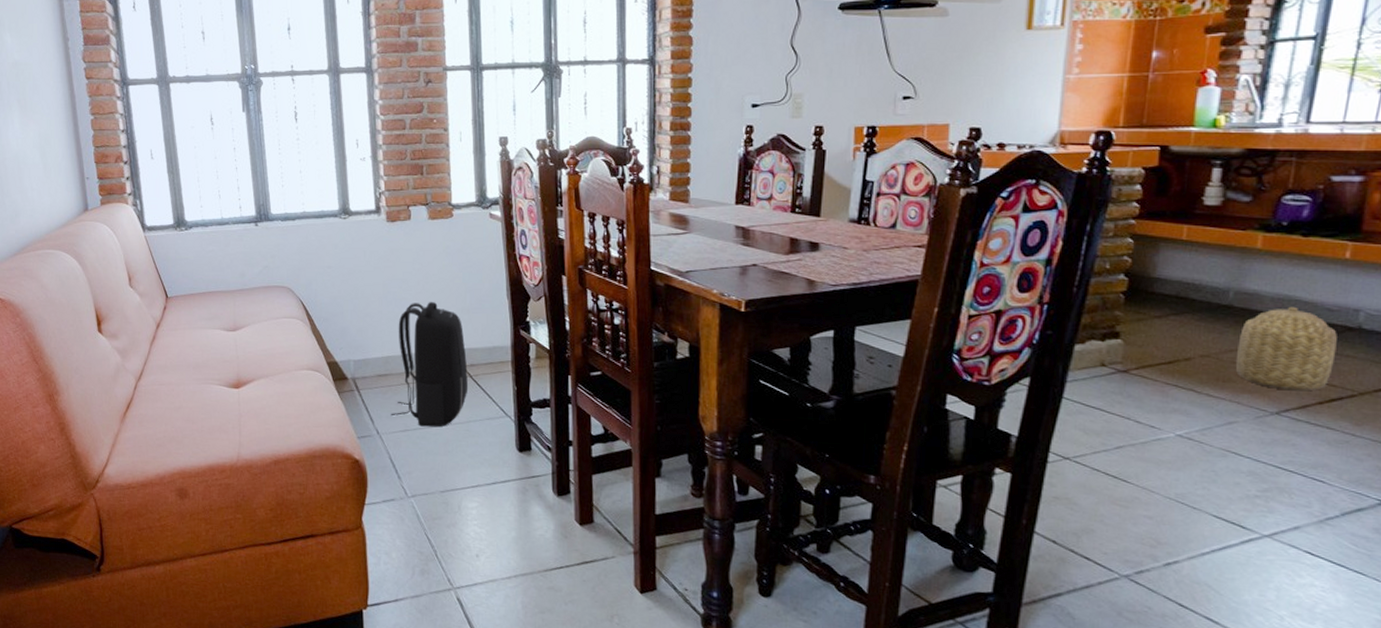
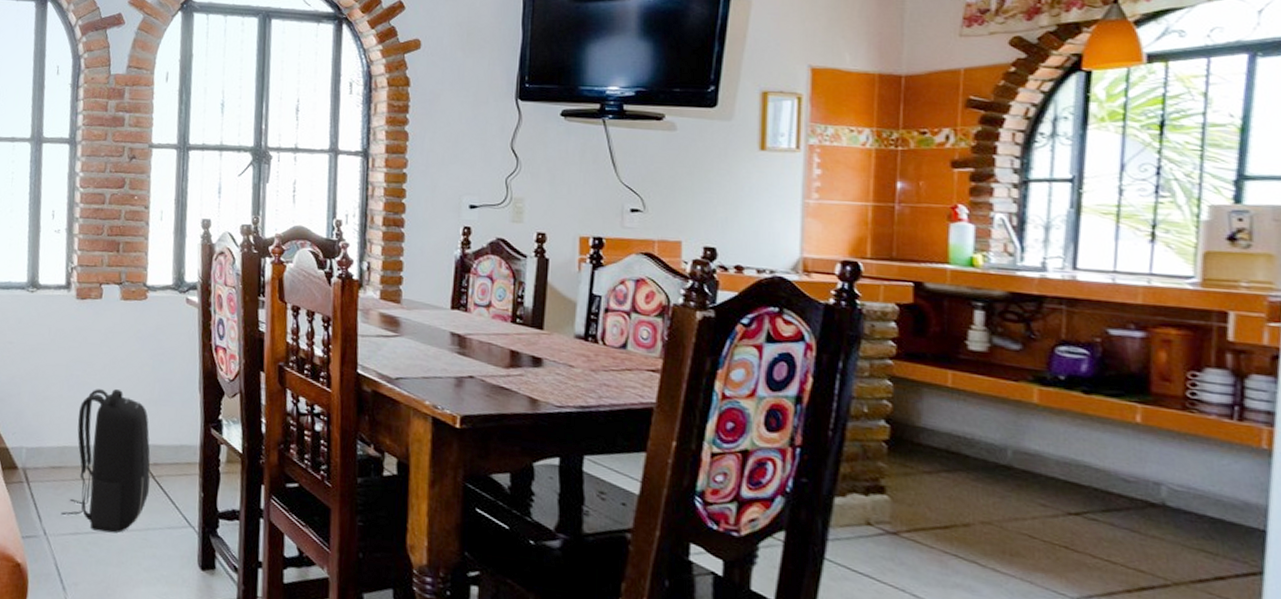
basket: present [1235,306,1337,391] -> none [1022,472,1140,575]

